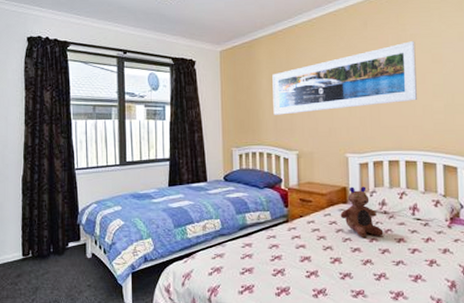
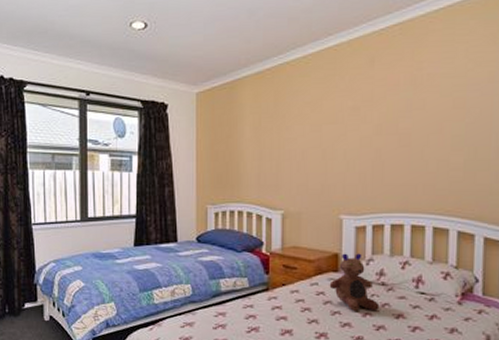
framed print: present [272,41,417,115] -> none [256,82,433,168]

